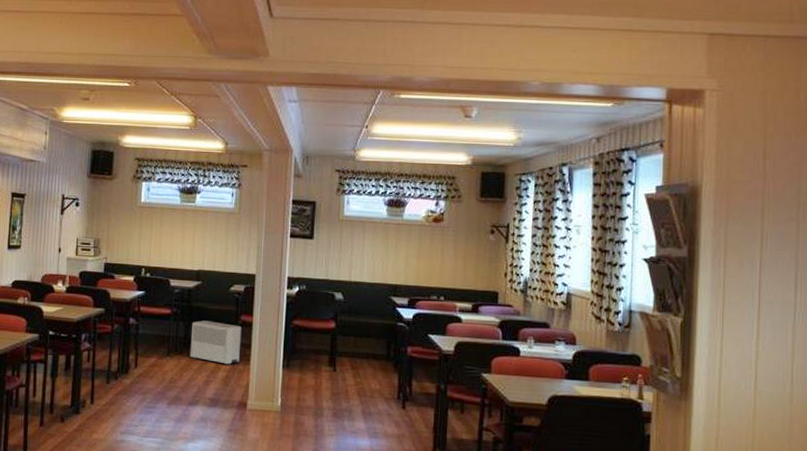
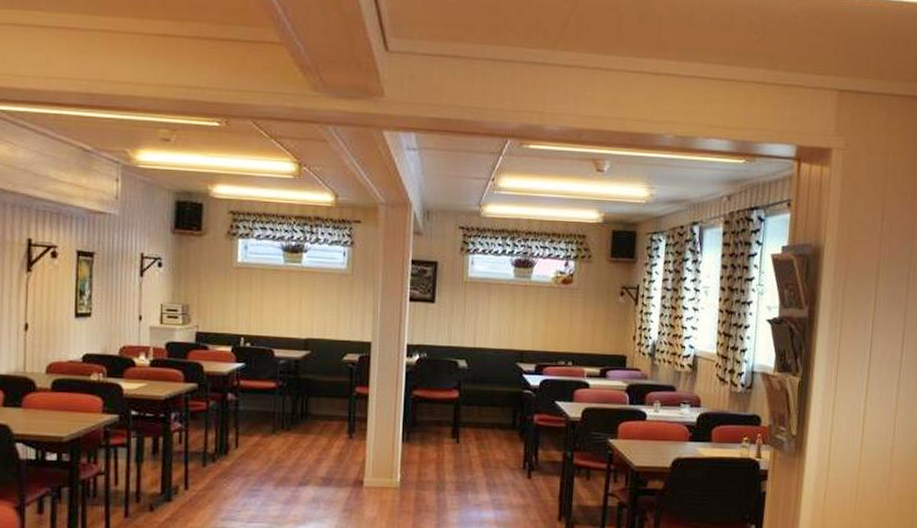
air purifier: present [190,320,242,366] -> none [298,394,357,442]

